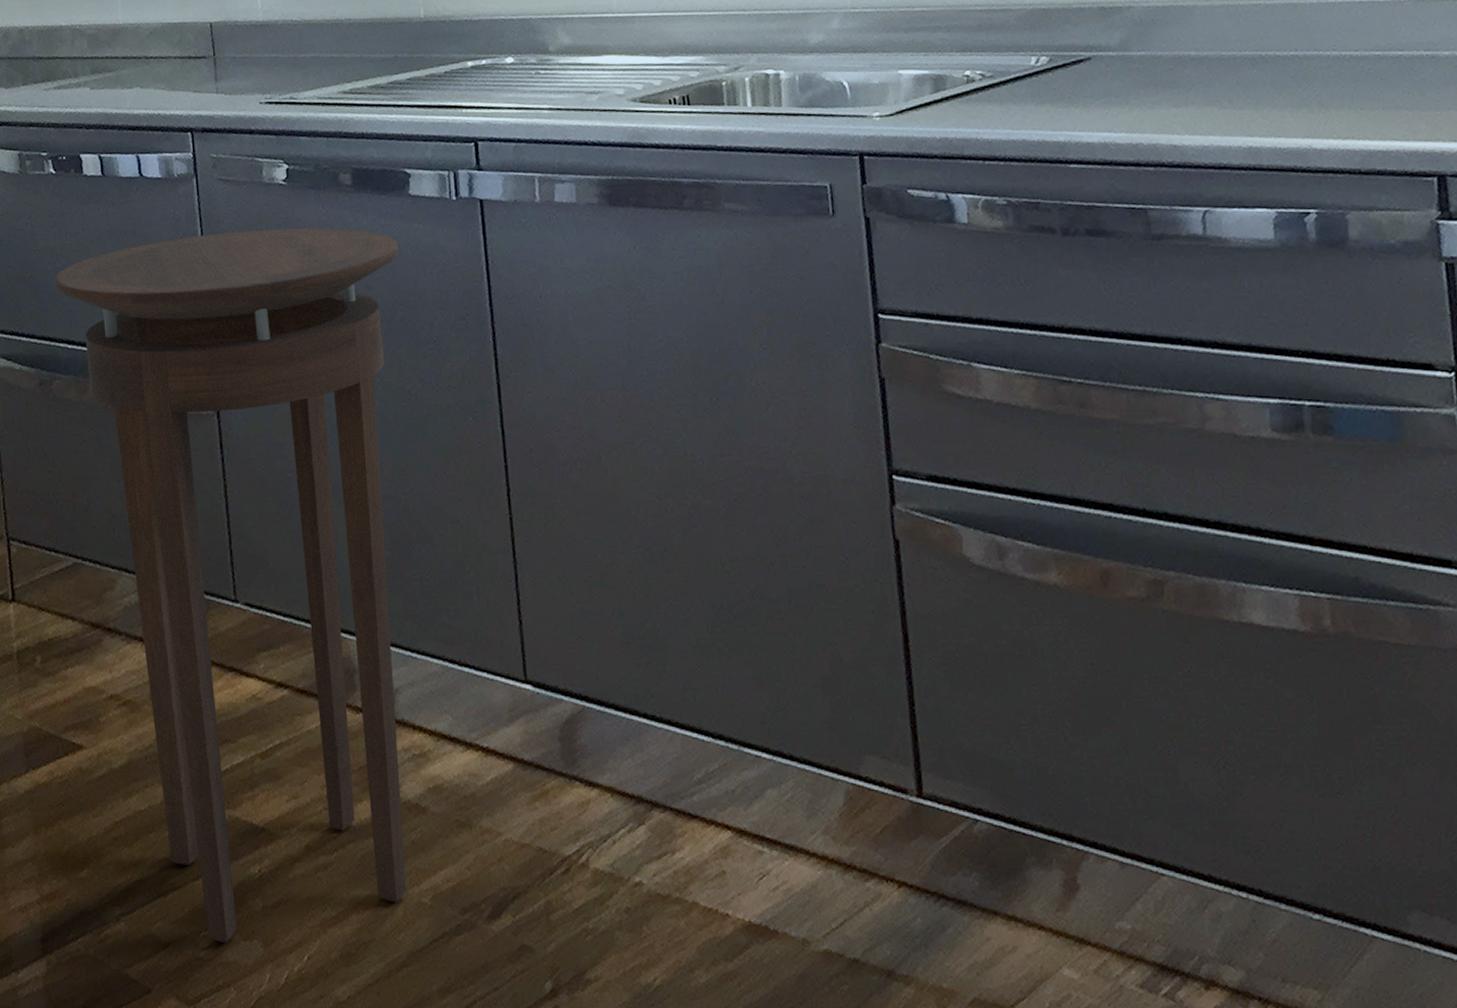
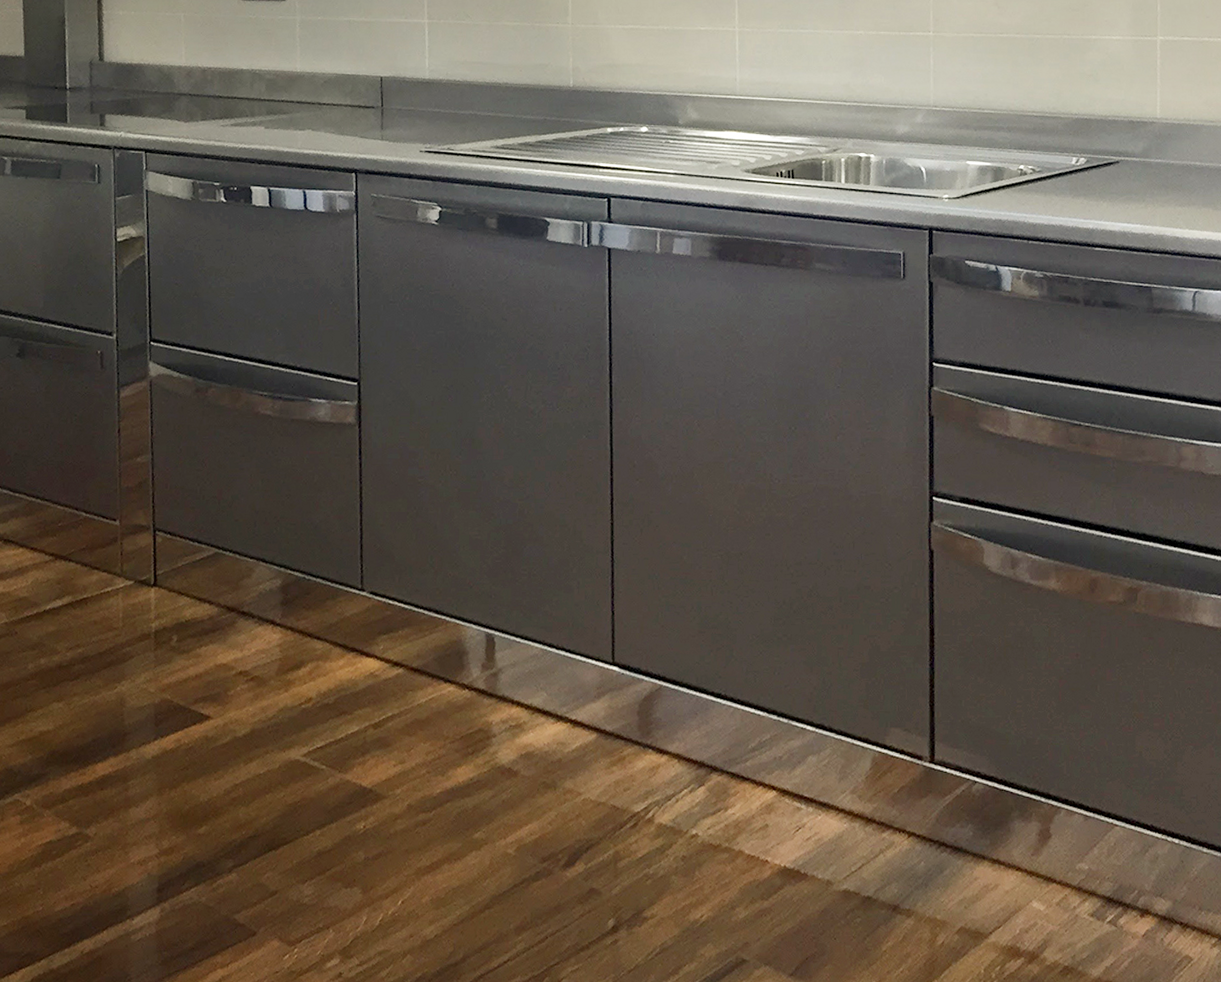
stool: present [54,227,406,942] -> none [217,263,534,890]

